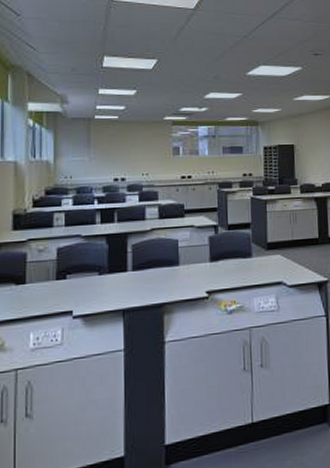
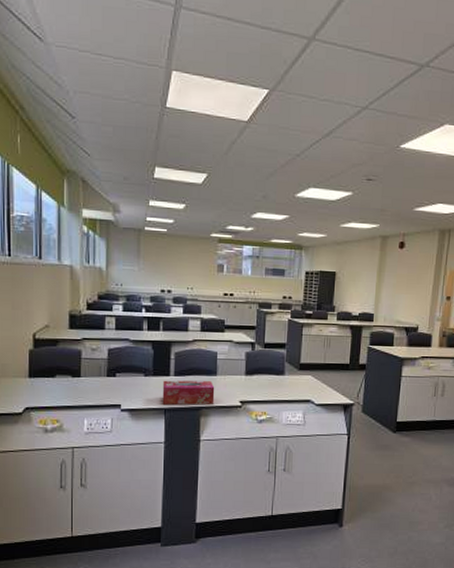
tissue box: none [119,271,178,305] -> present [162,380,215,405]

